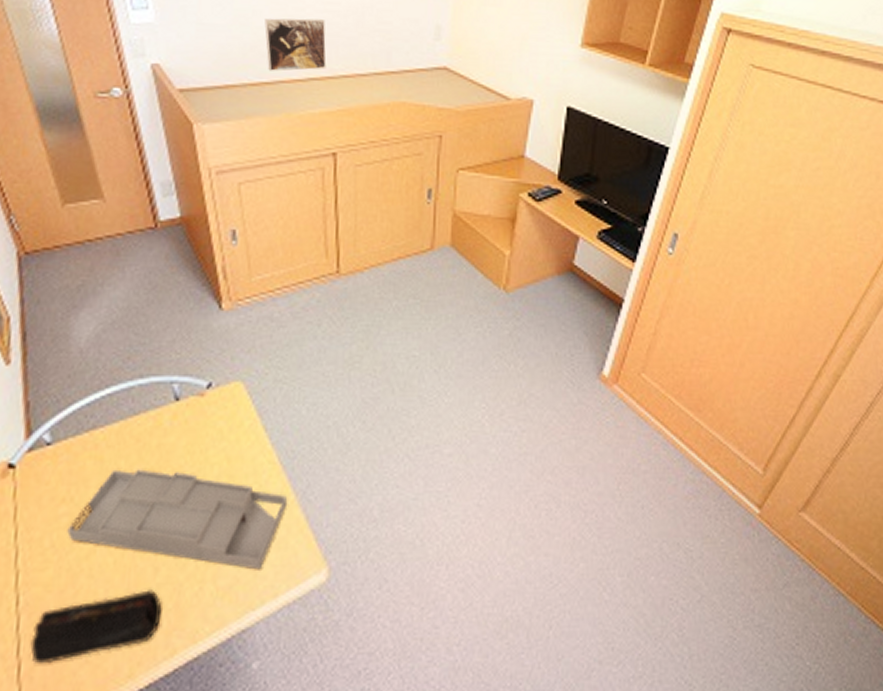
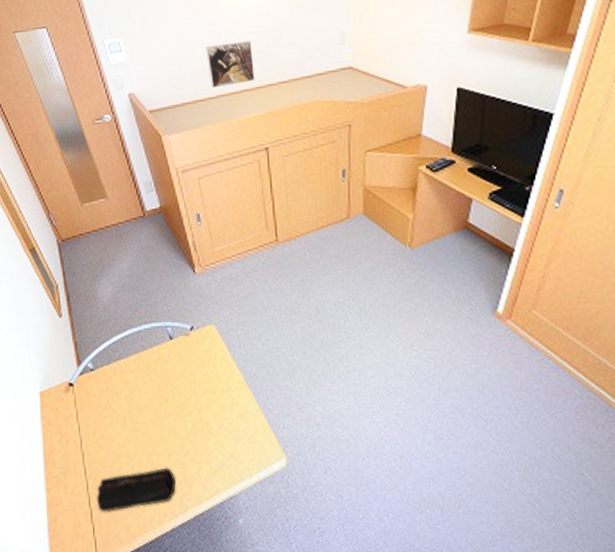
desk organizer: present [67,469,288,570] -> none [110,387,254,457]

